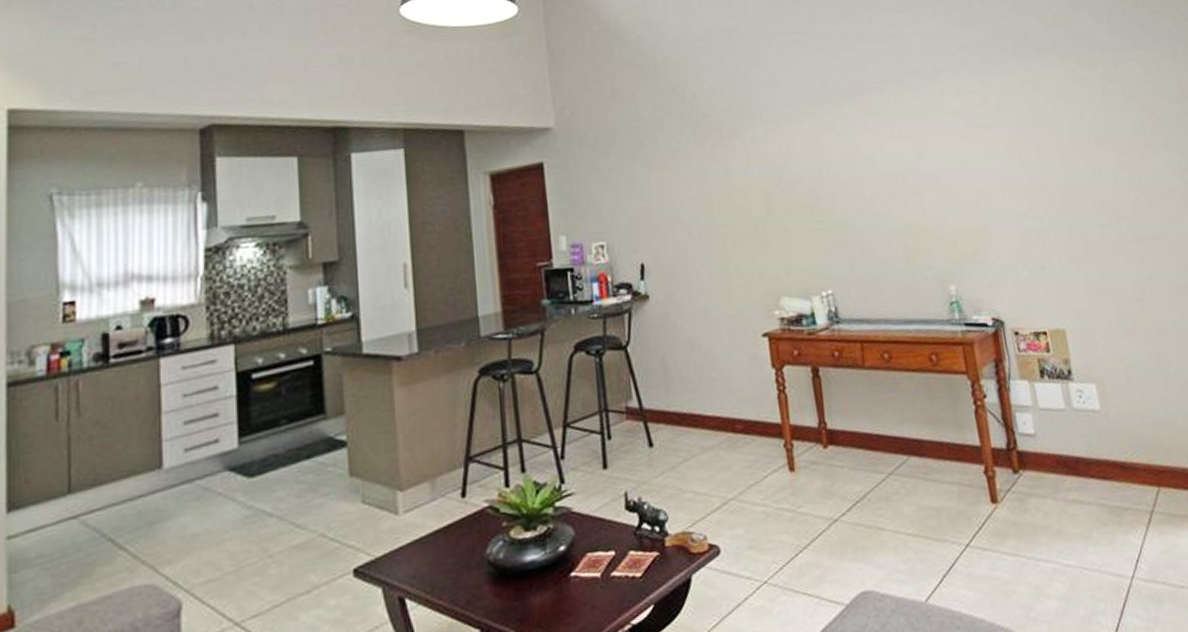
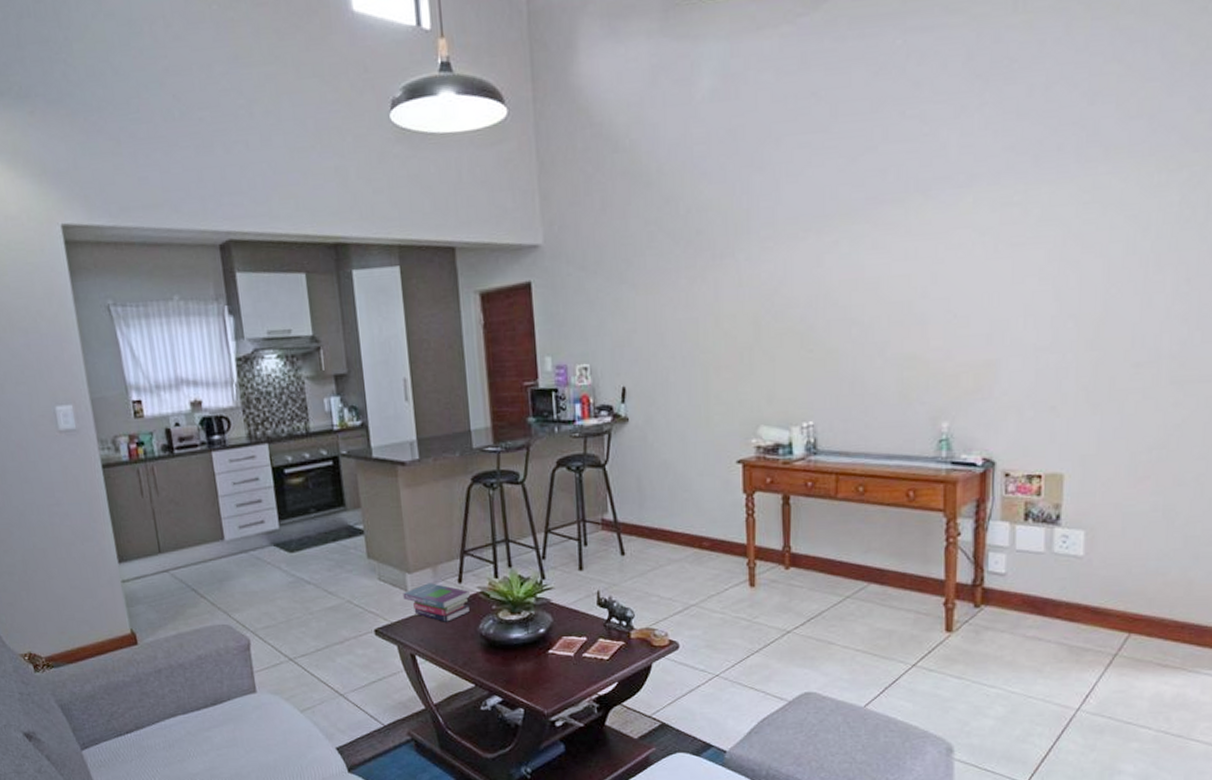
books: none [392,500,475,550] -> present [403,583,470,622]

